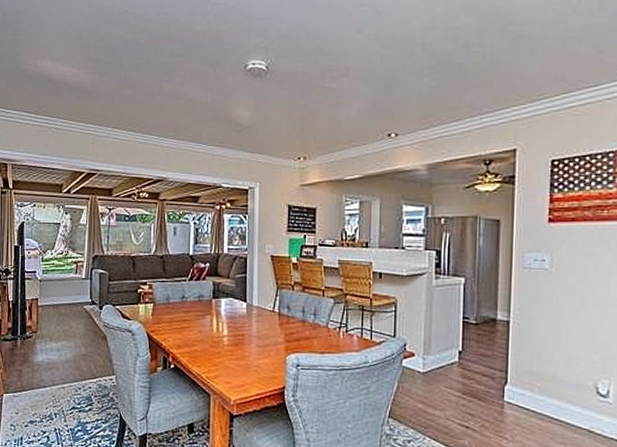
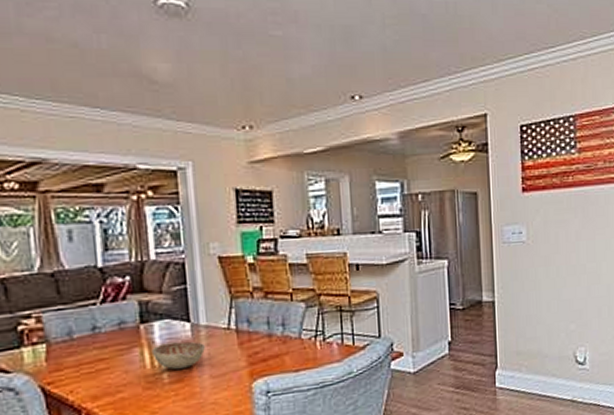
decorative bowl: none [218,315,255,336] -> present [151,341,205,370]

